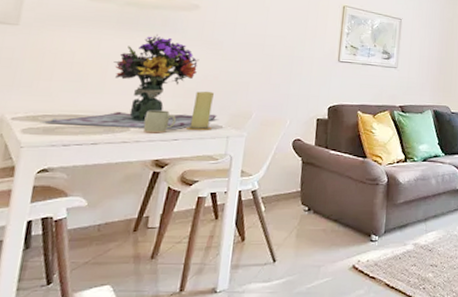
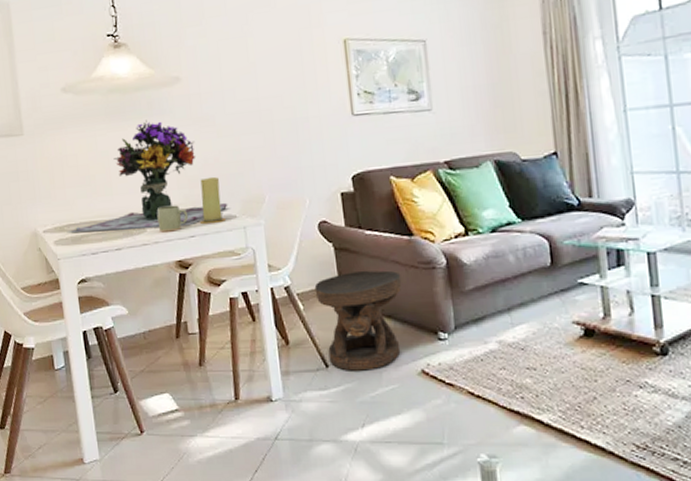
carved stool: none [277,183,351,266] -> present [314,270,402,371]

